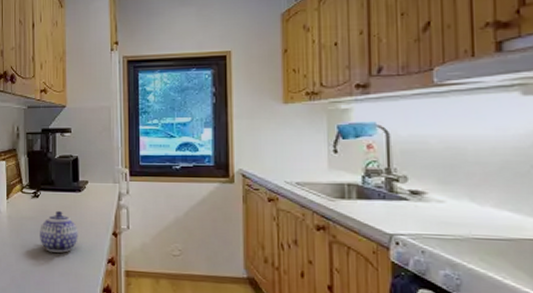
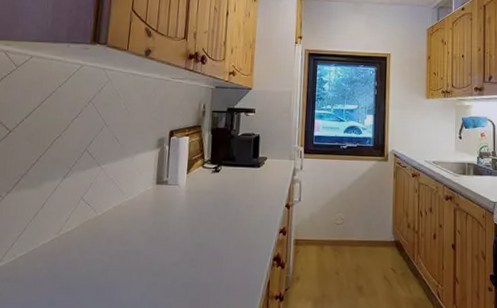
teapot: present [40,210,78,253] -> none [217,184,255,225]

